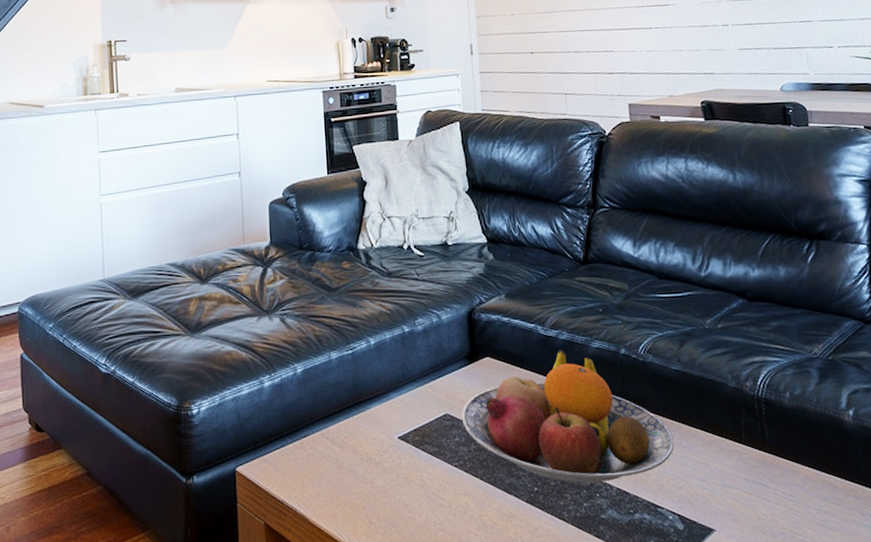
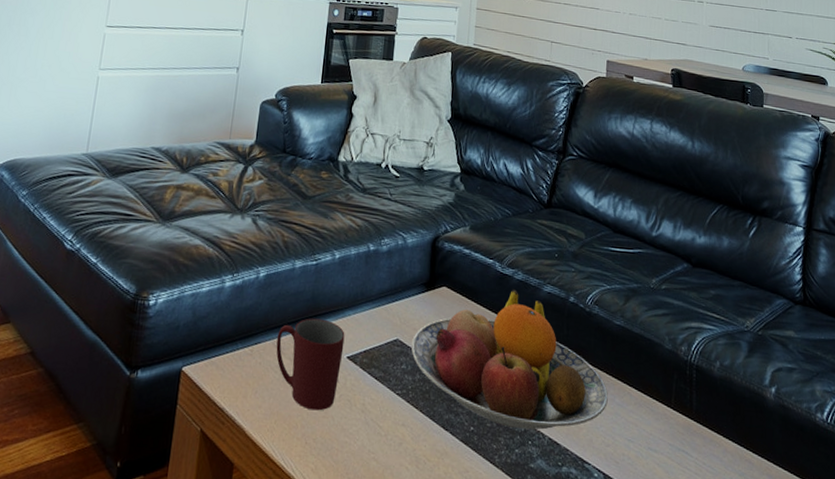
mug: none [325,404,394,492] -> present [276,318,345,411]

